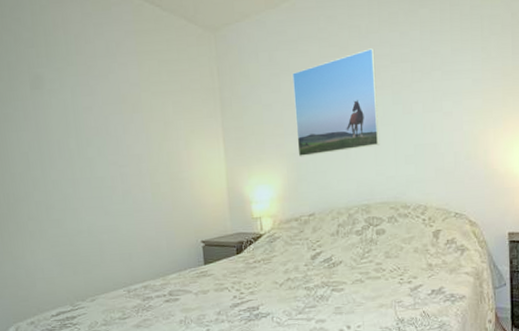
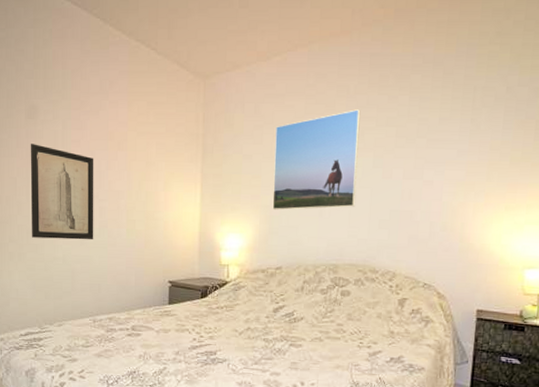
wall art: none [38,115,118,213] -> present [30,144,94,240]

